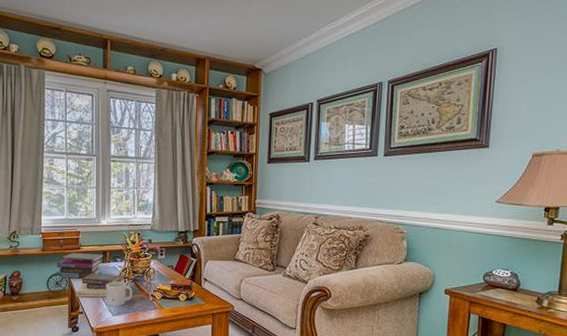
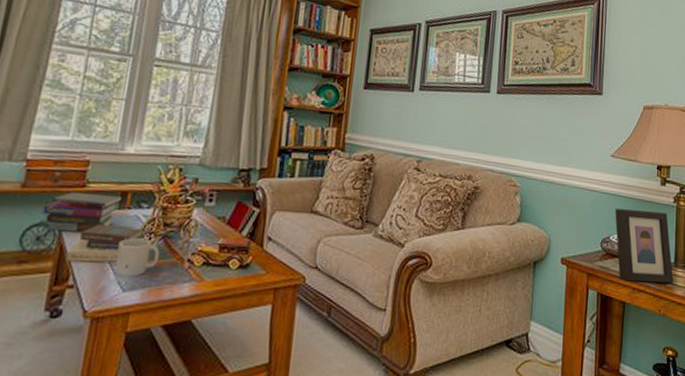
picture frame: none [498,247,557,309] -> present [615,208,674,284]

